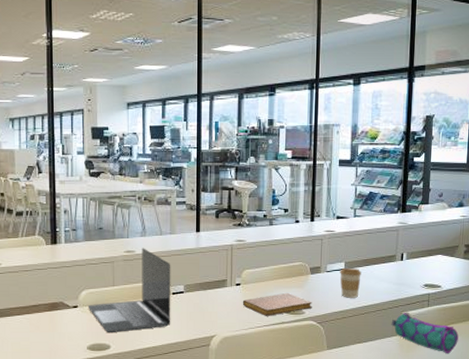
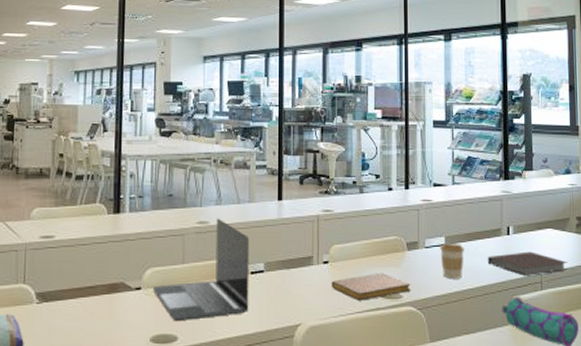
notebook: none [381,274,454,295] -> present [487,251,568,276]

